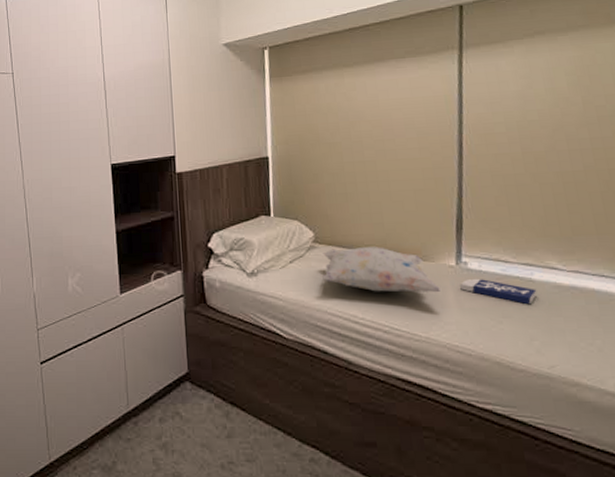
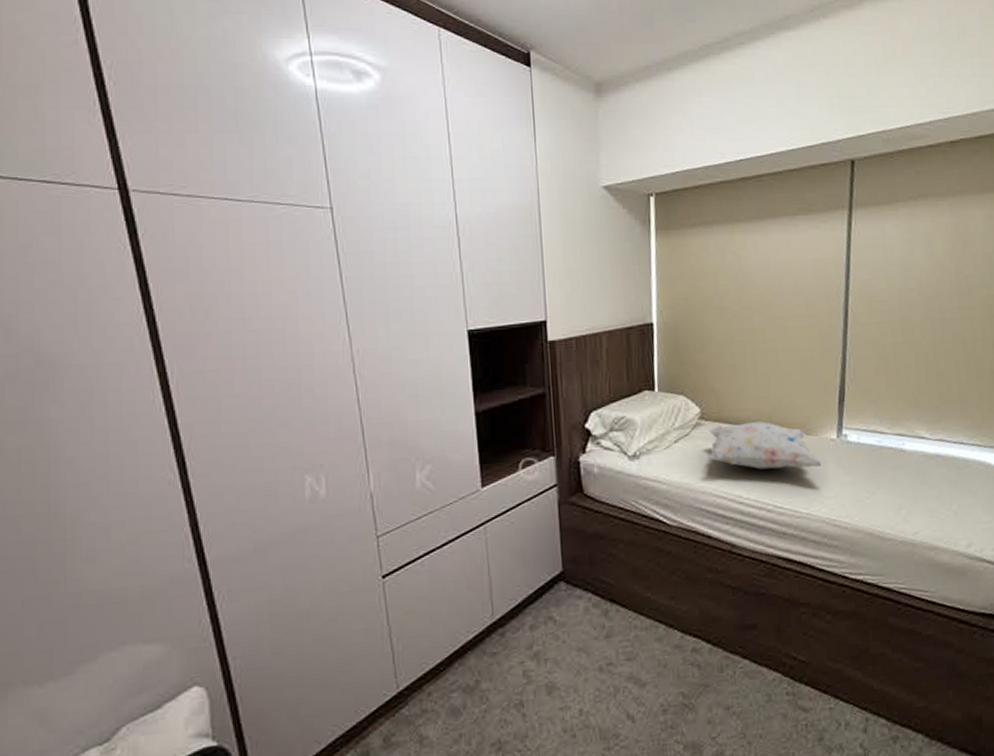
book: present [460,278,537,305] -> none [840,450,907,475]

